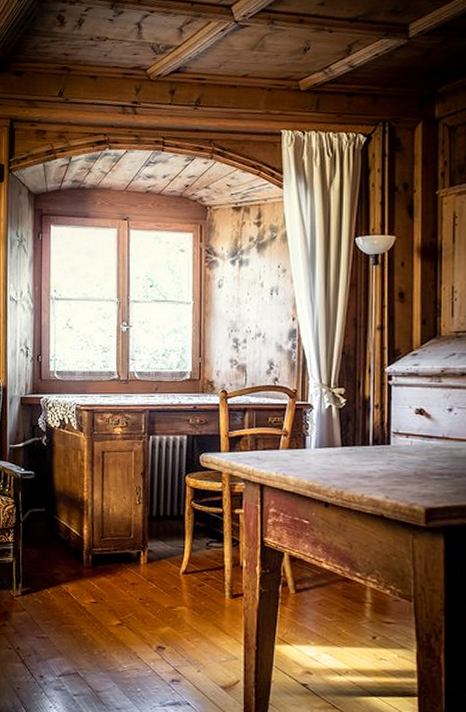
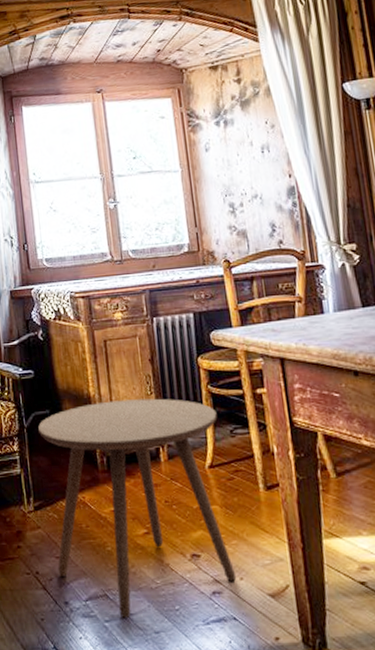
side table: none [33,506,196,695] -> present [38,398,237,619]

